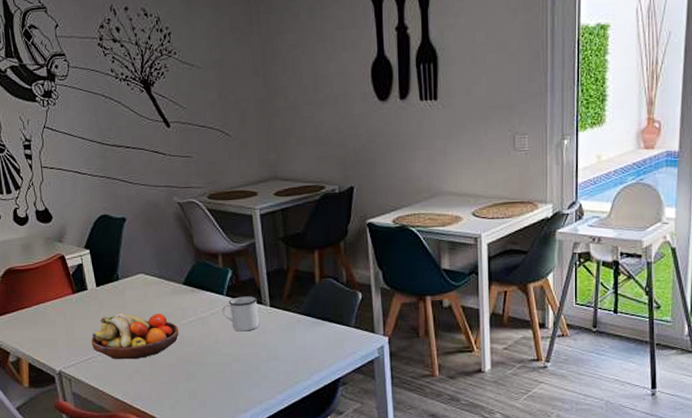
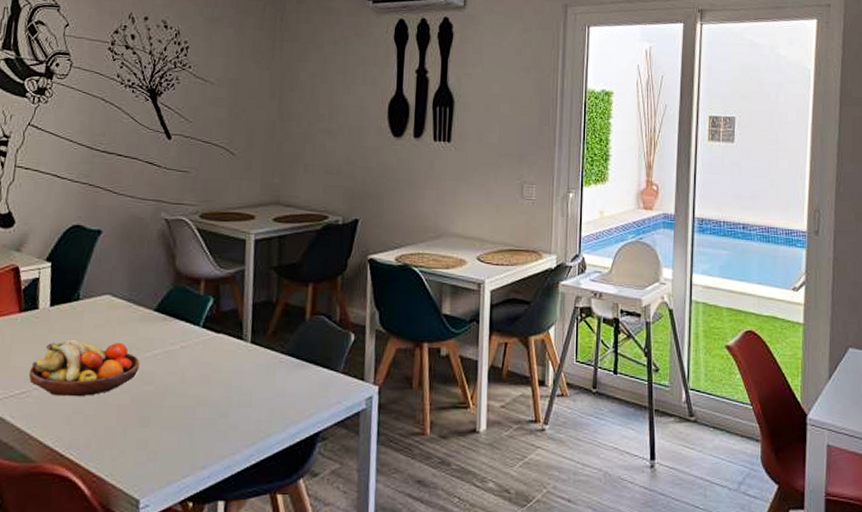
mug: present [221,296,259,332] -> none [194,329,238,371]

